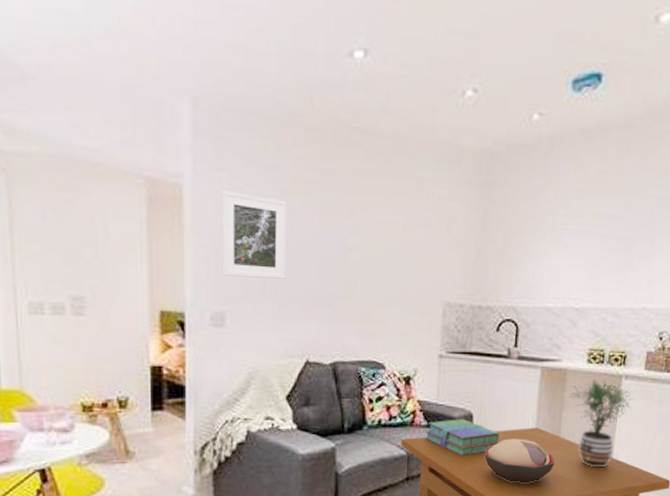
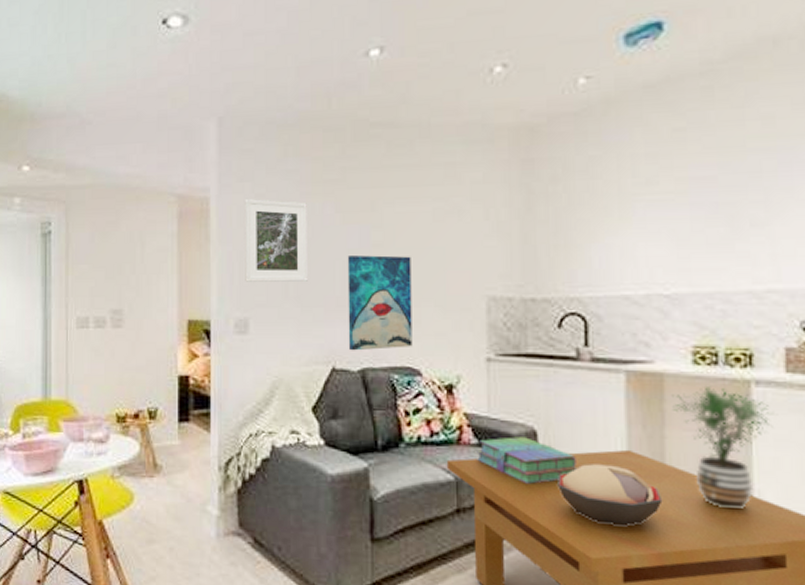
wall art: none [322,257,382,346] -> present [347,255,413,351]

